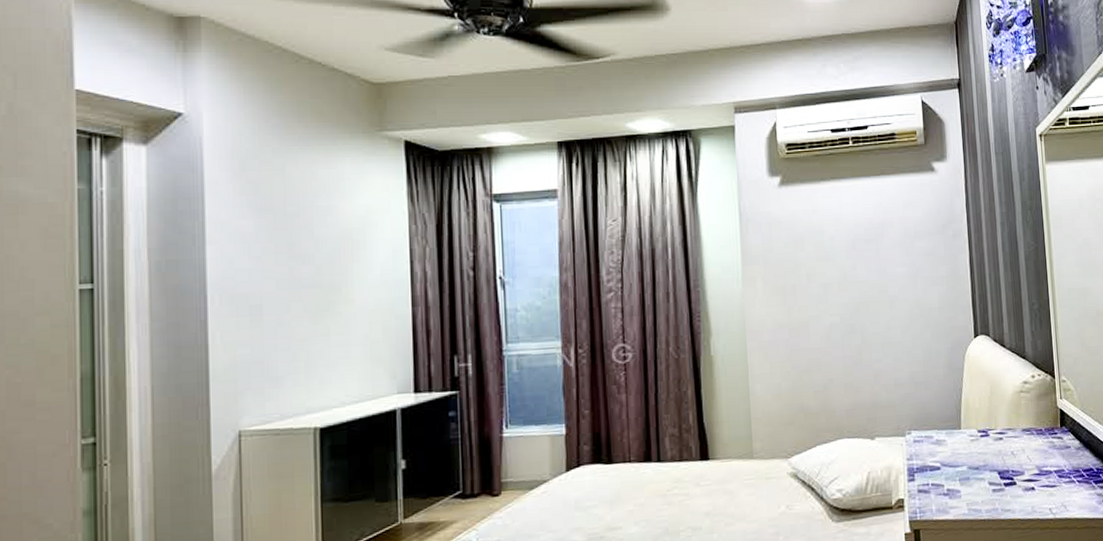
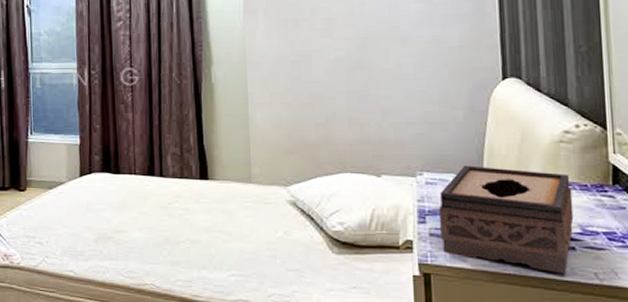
tissue box: none [925,420,1033,513] -> present [438,165,574,273]

